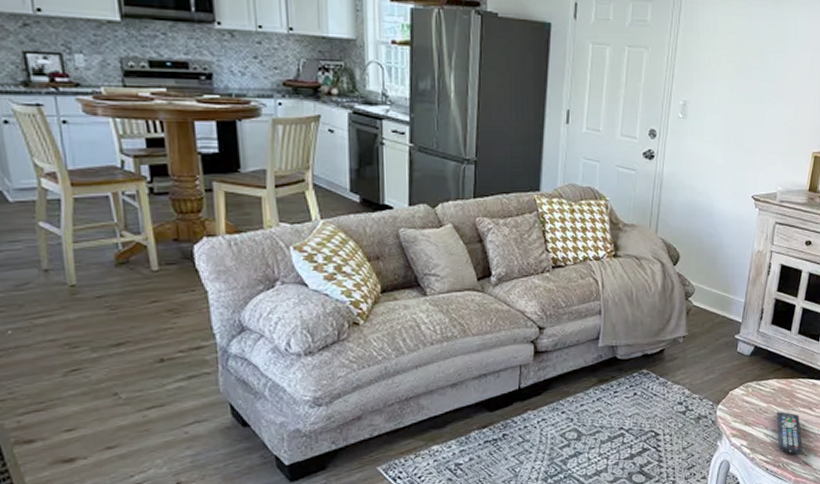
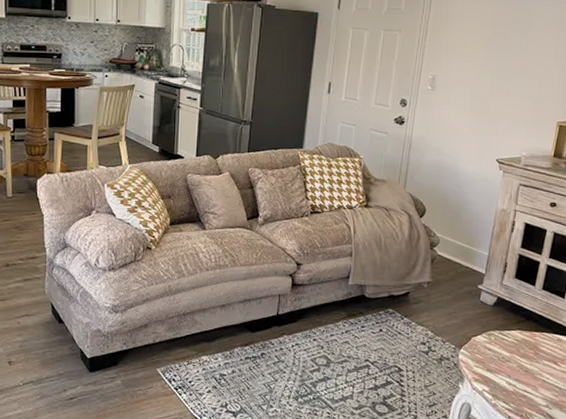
remote control: present [776,411,802,455] -> none [519,362,547,407]

